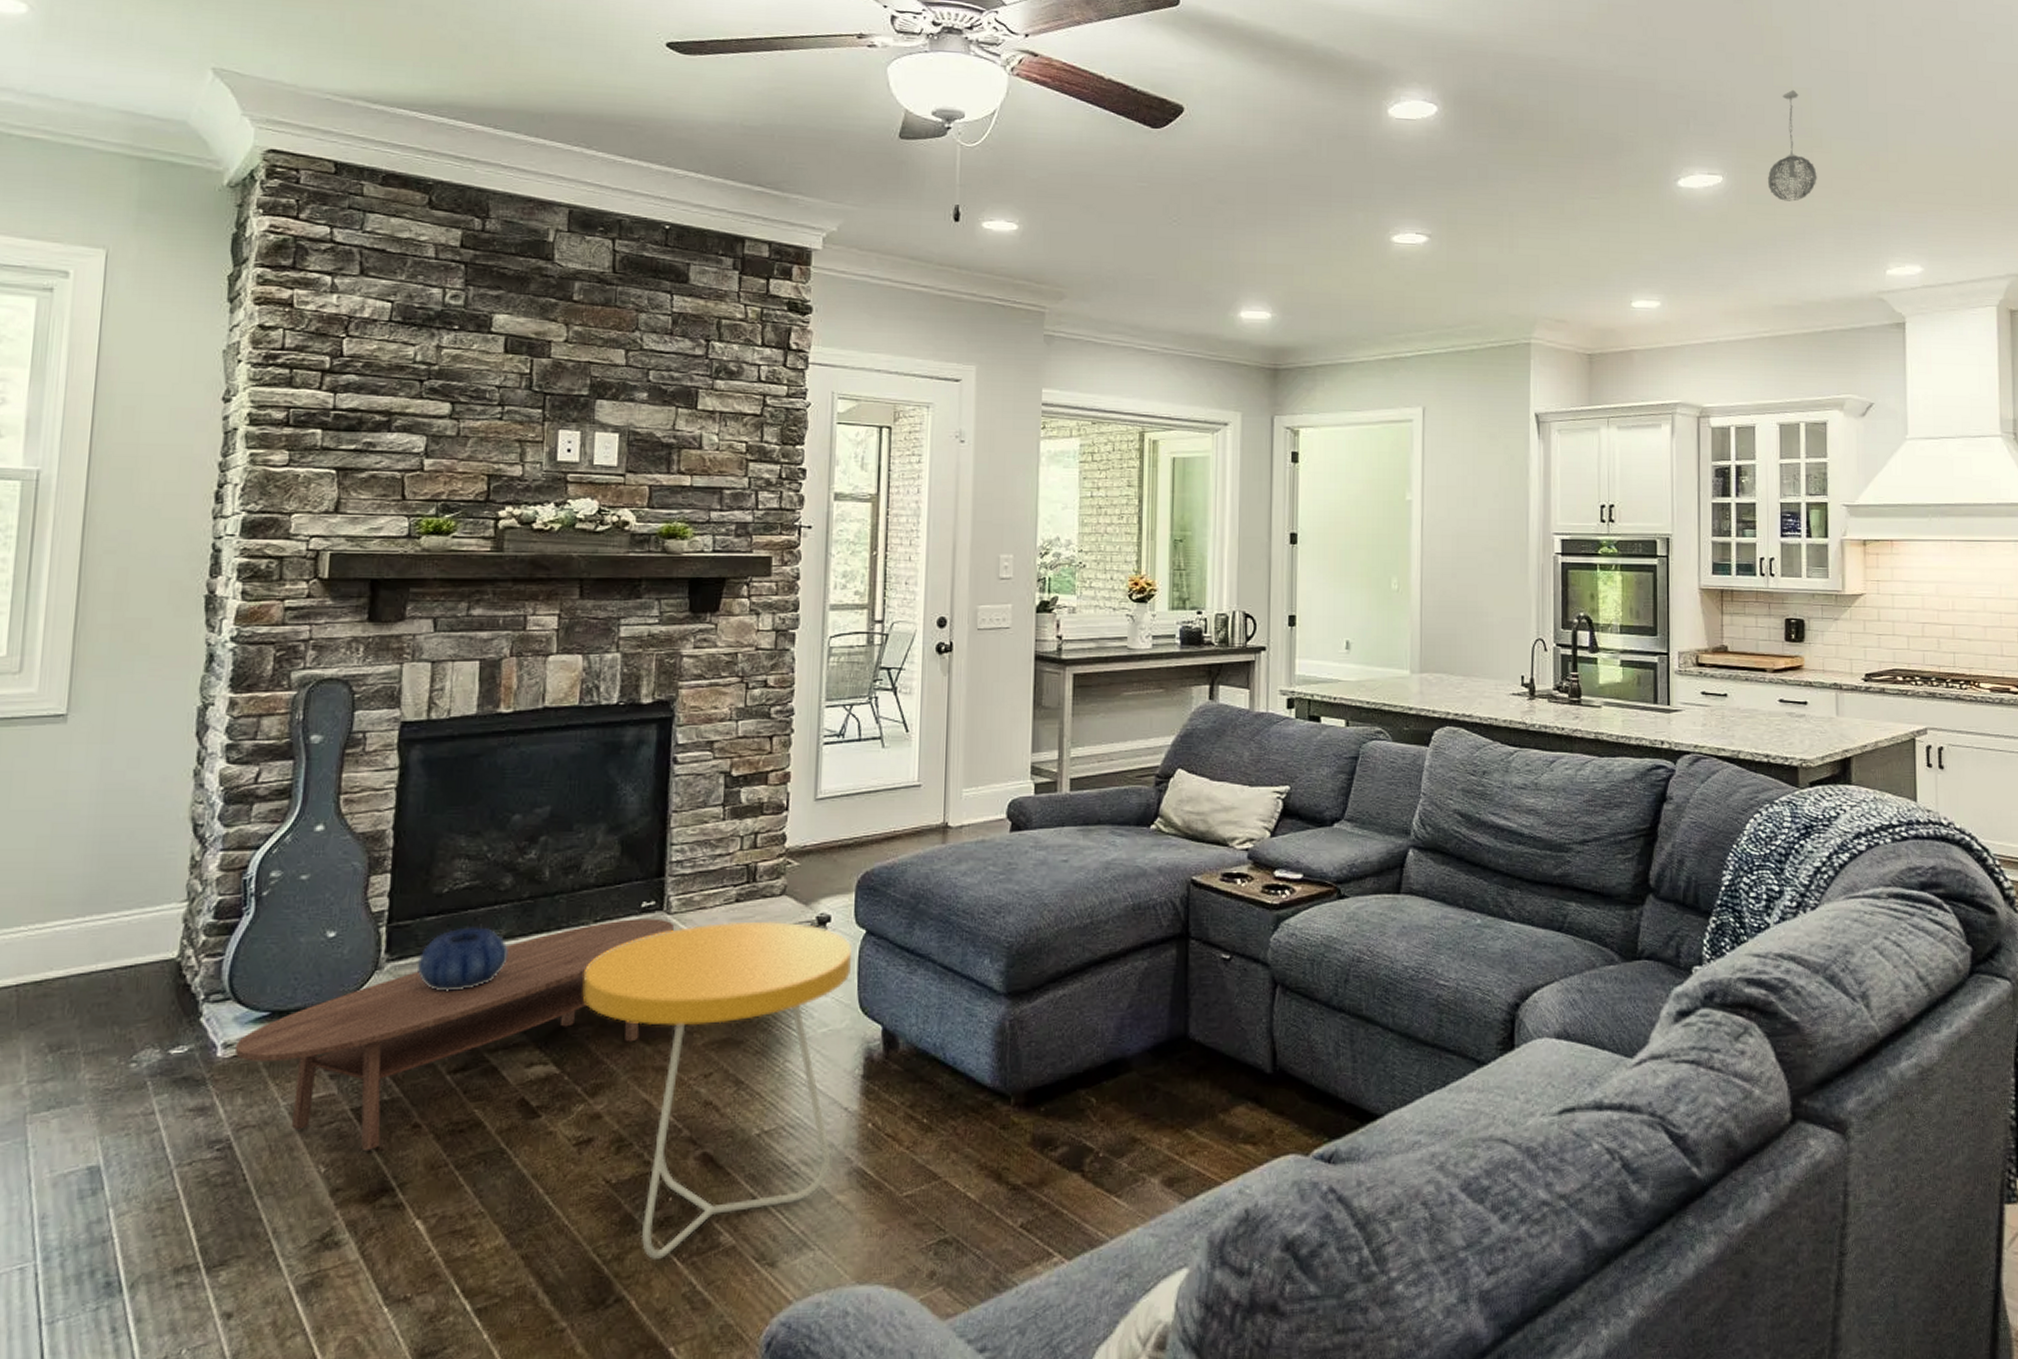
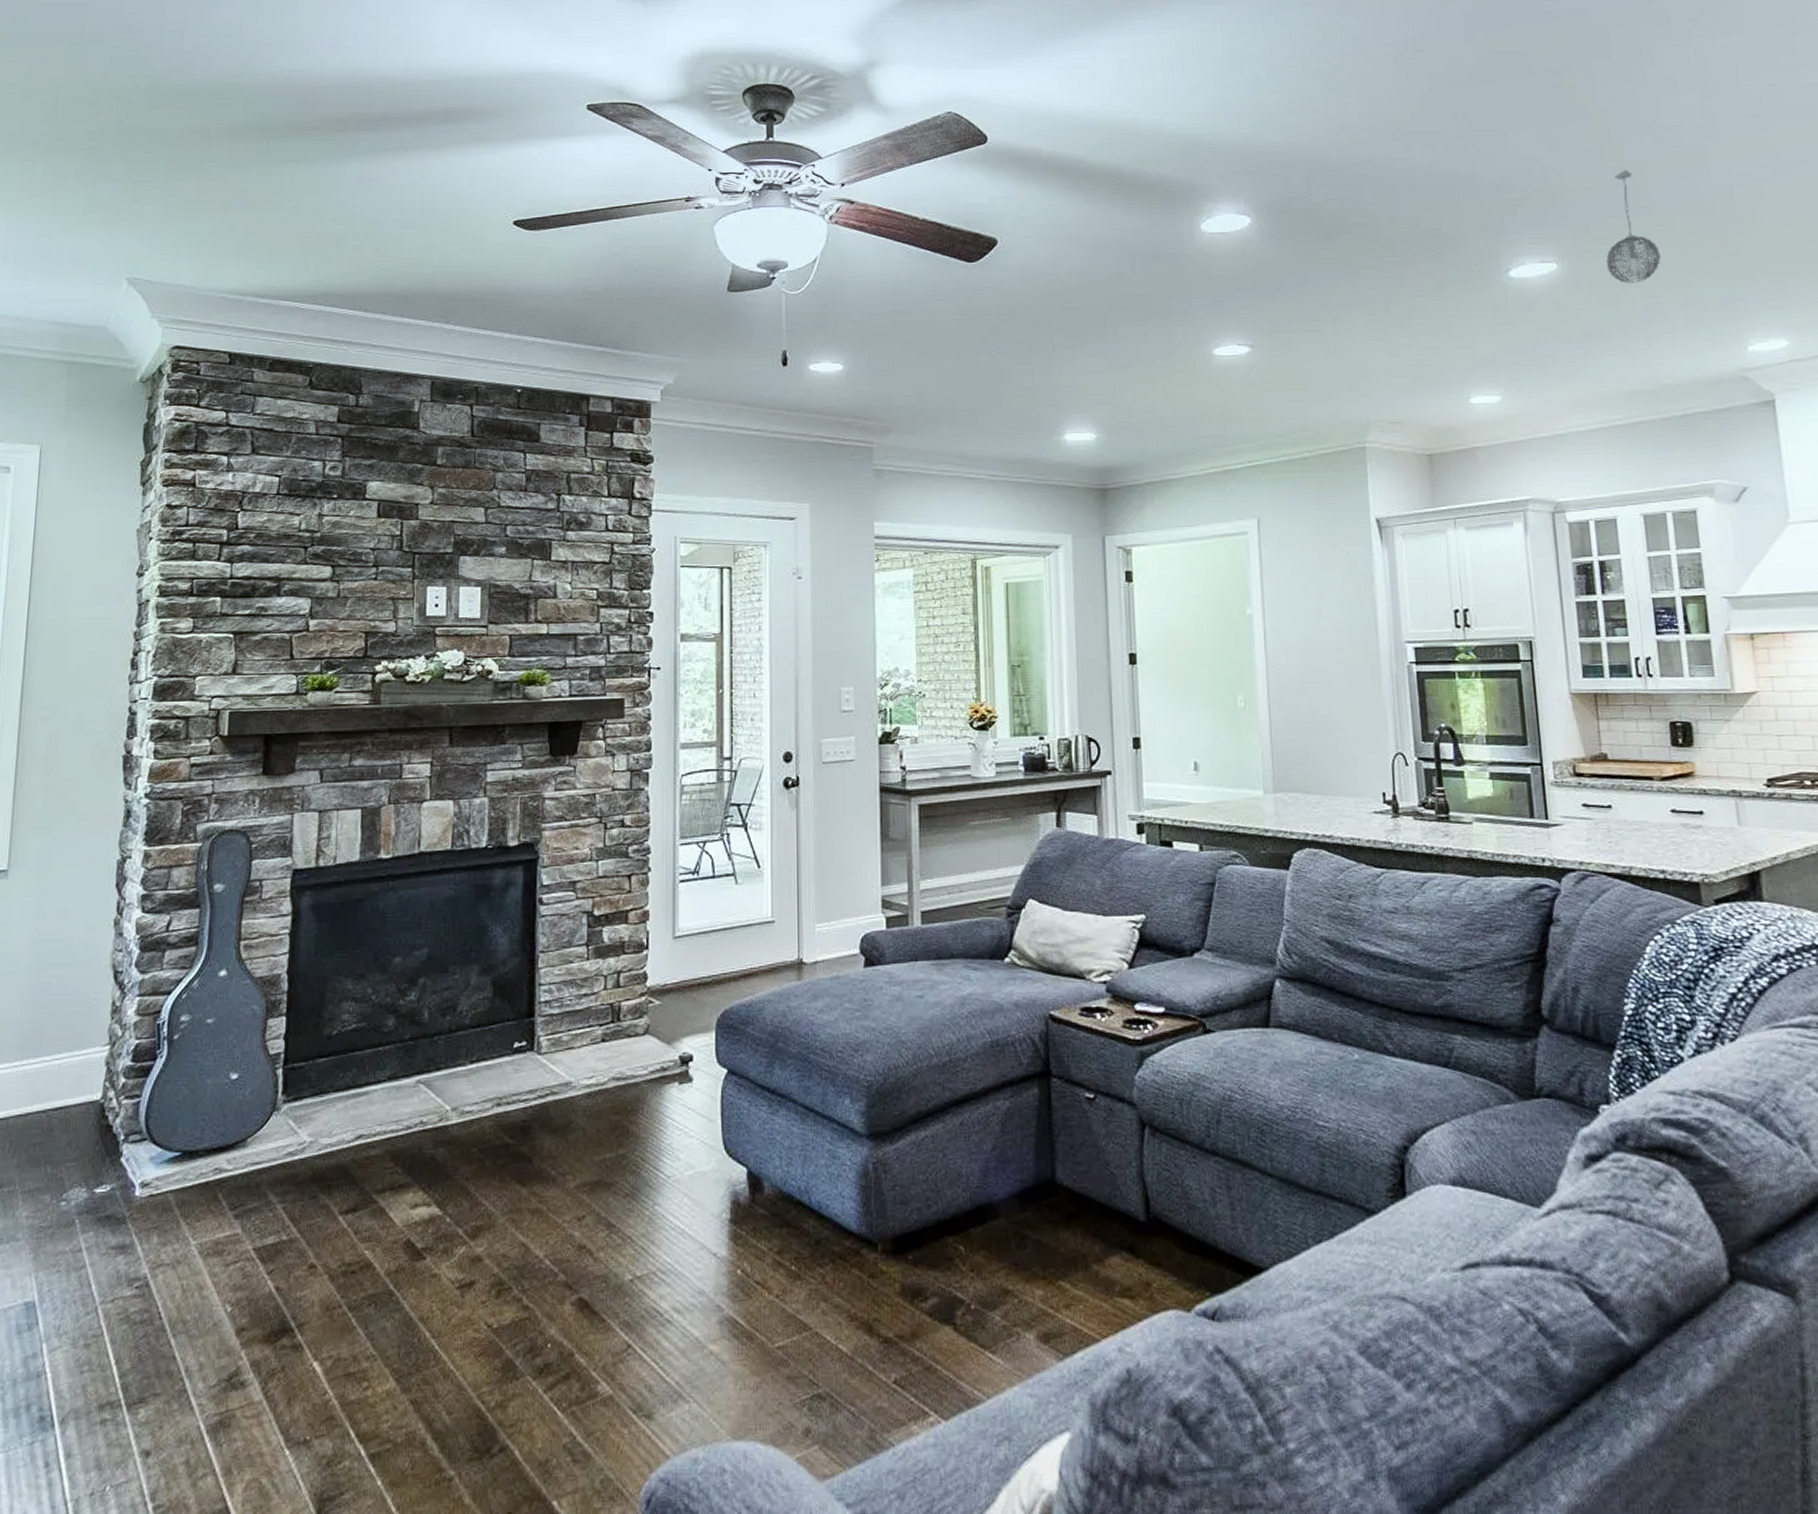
coffee table: present [236,918,675,1150] -> none [151,1059,545,1290]
decorative bowl: present [418,927,508,991] -> none [311,1068,392,1132]
side table: present [583,921,851,1259] -> none [462,1061,714,1408]

